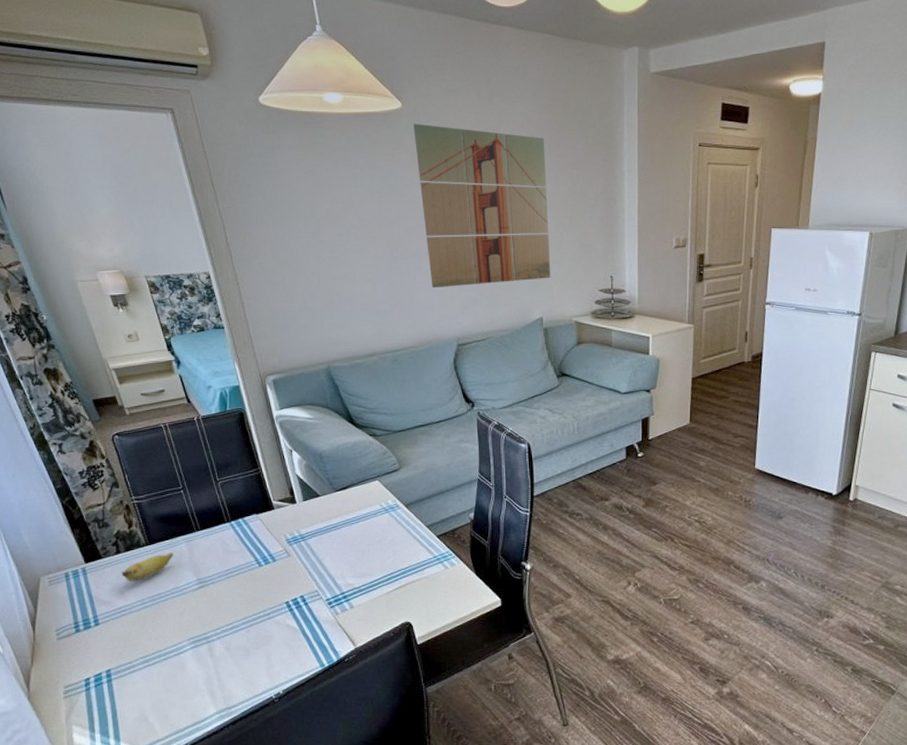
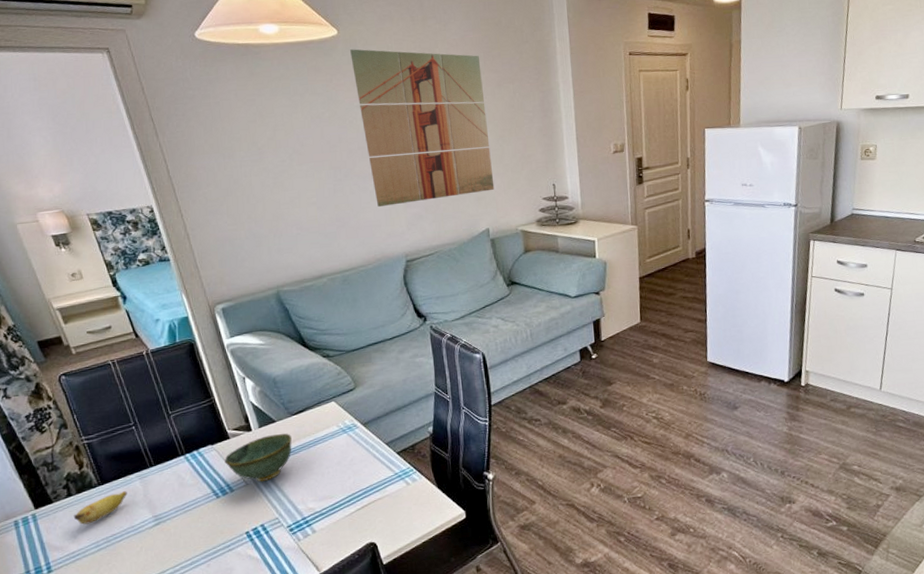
bowl: none [268,509,335,555] -> present [225,433,292,482]

